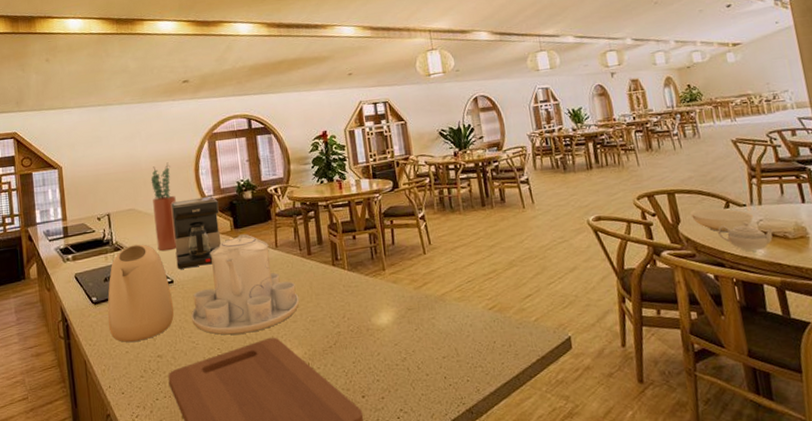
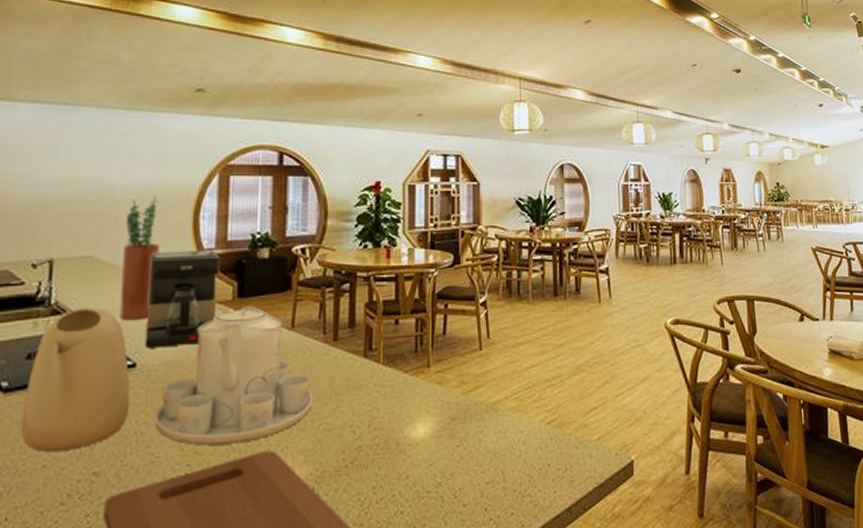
bowl: present [690,208,753,233] -> none [766,320,824,348]
teapot: present [718,221,774,252] -> none [791,337,842,371]

